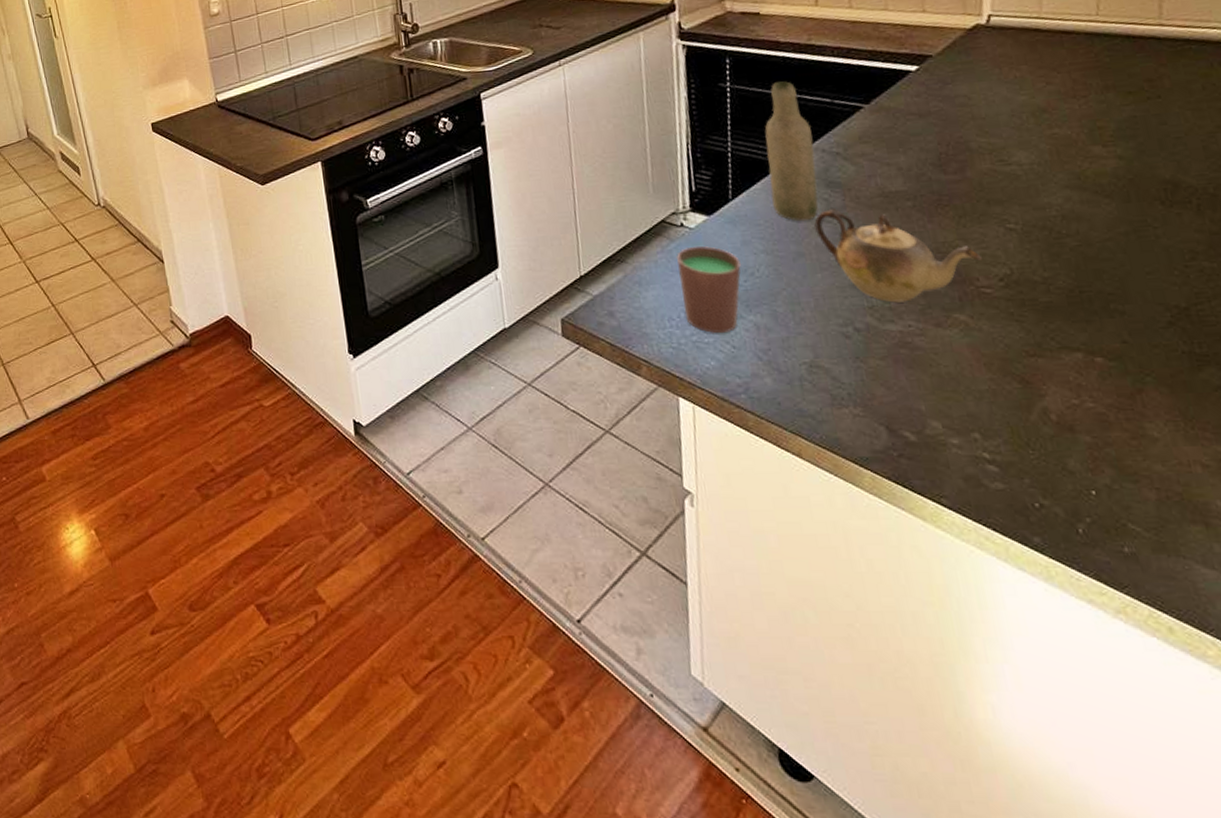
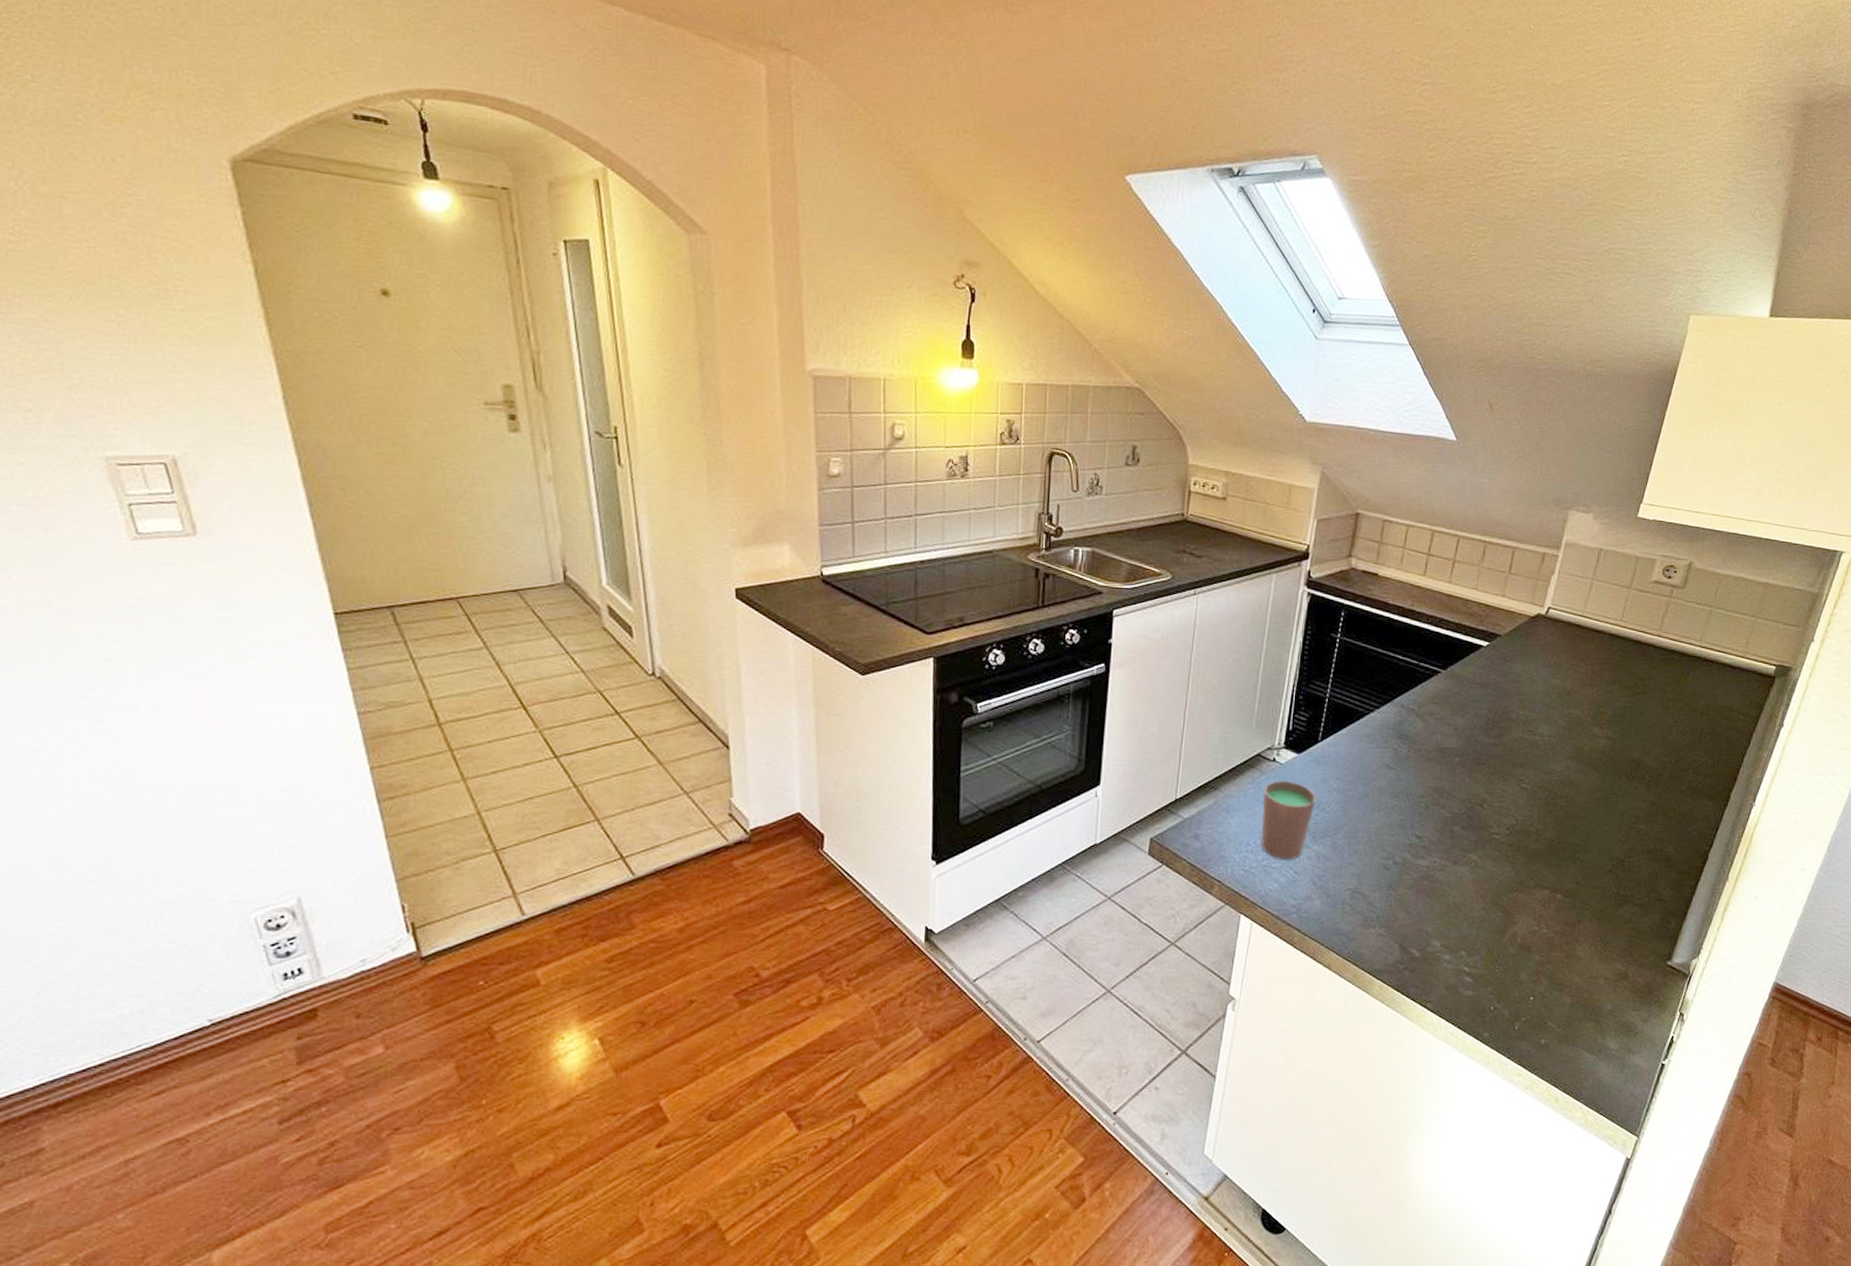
bottle: present [764,81,819,222] -> none [1353,640,1397,767]
teapot: present [814,209,982,303] -> none [1382,758,1499,842]

